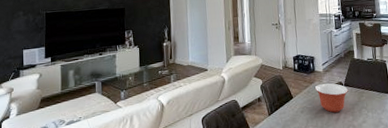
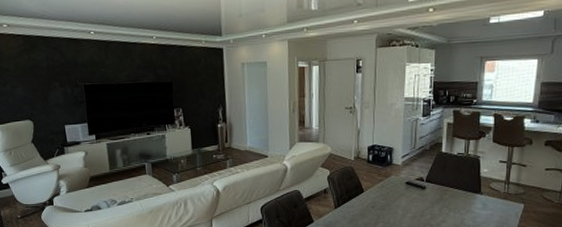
mixing bowl: present [315,83,348,113] -> none [391,177,429,210]

